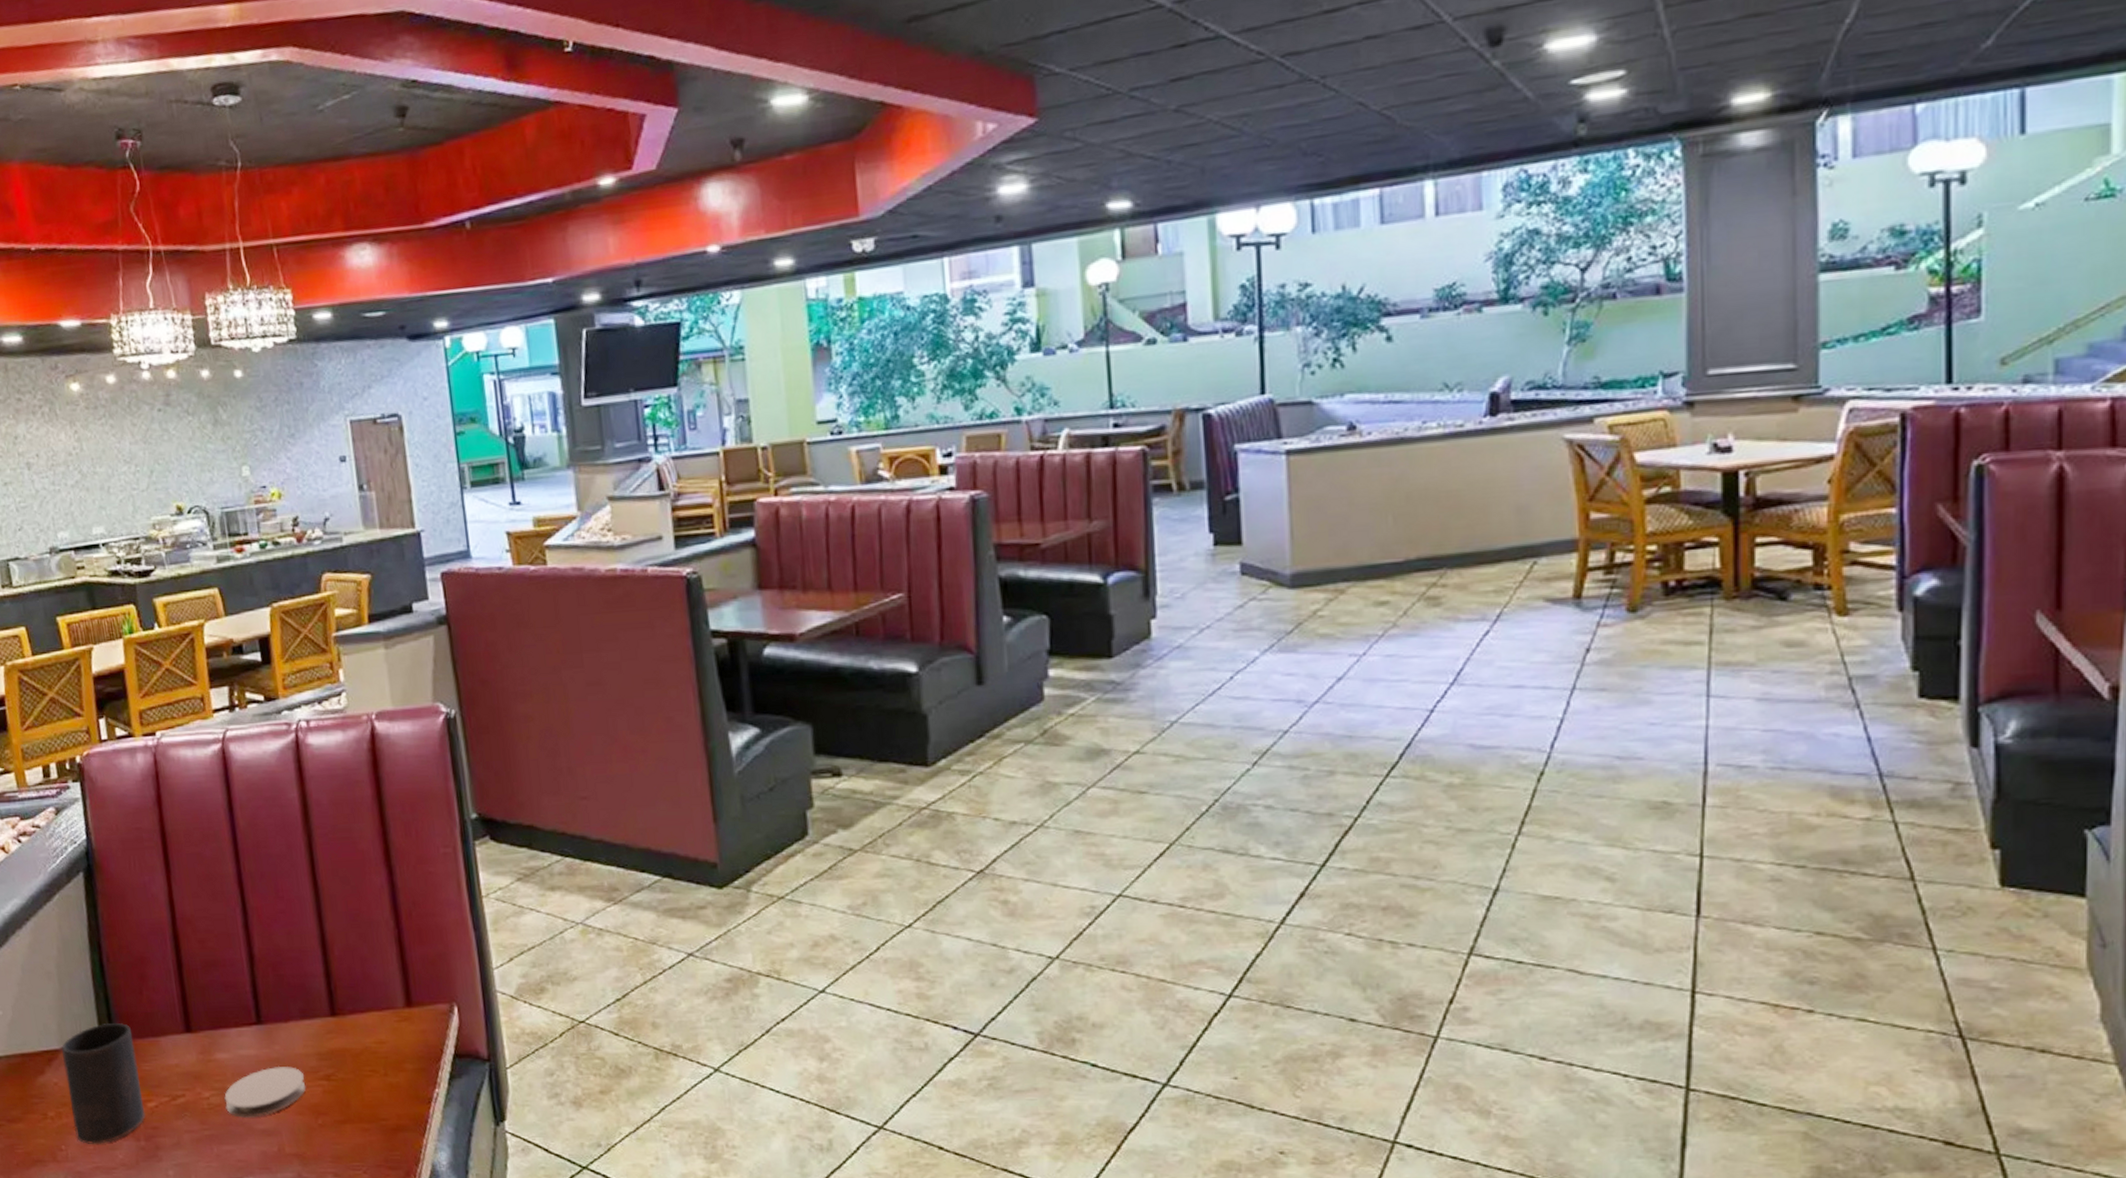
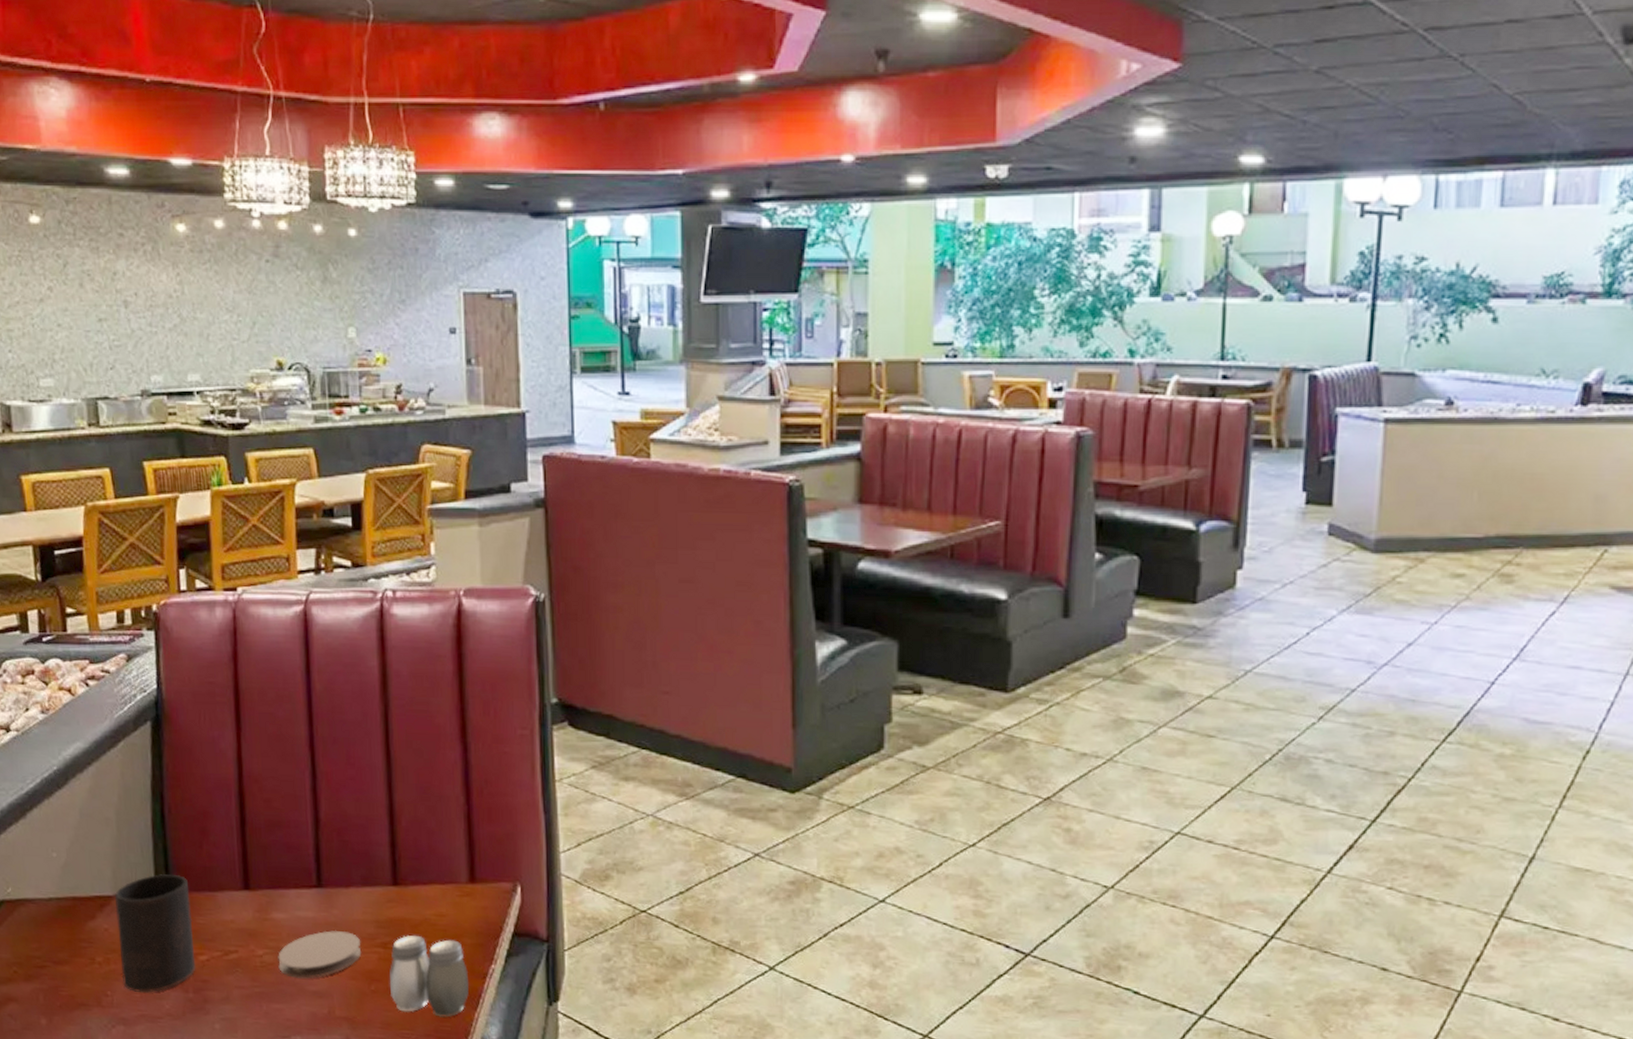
salt and pepper shaker: none [334,1064,415,1146] -> present [389,935,470,1018]

